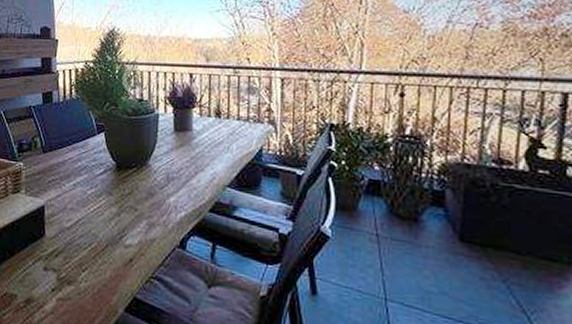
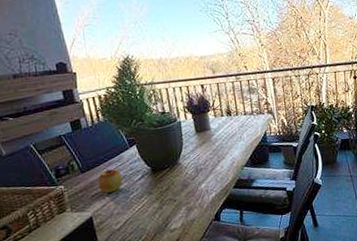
apple: none [57,154,84,183] -> present [97,169,123,193]

